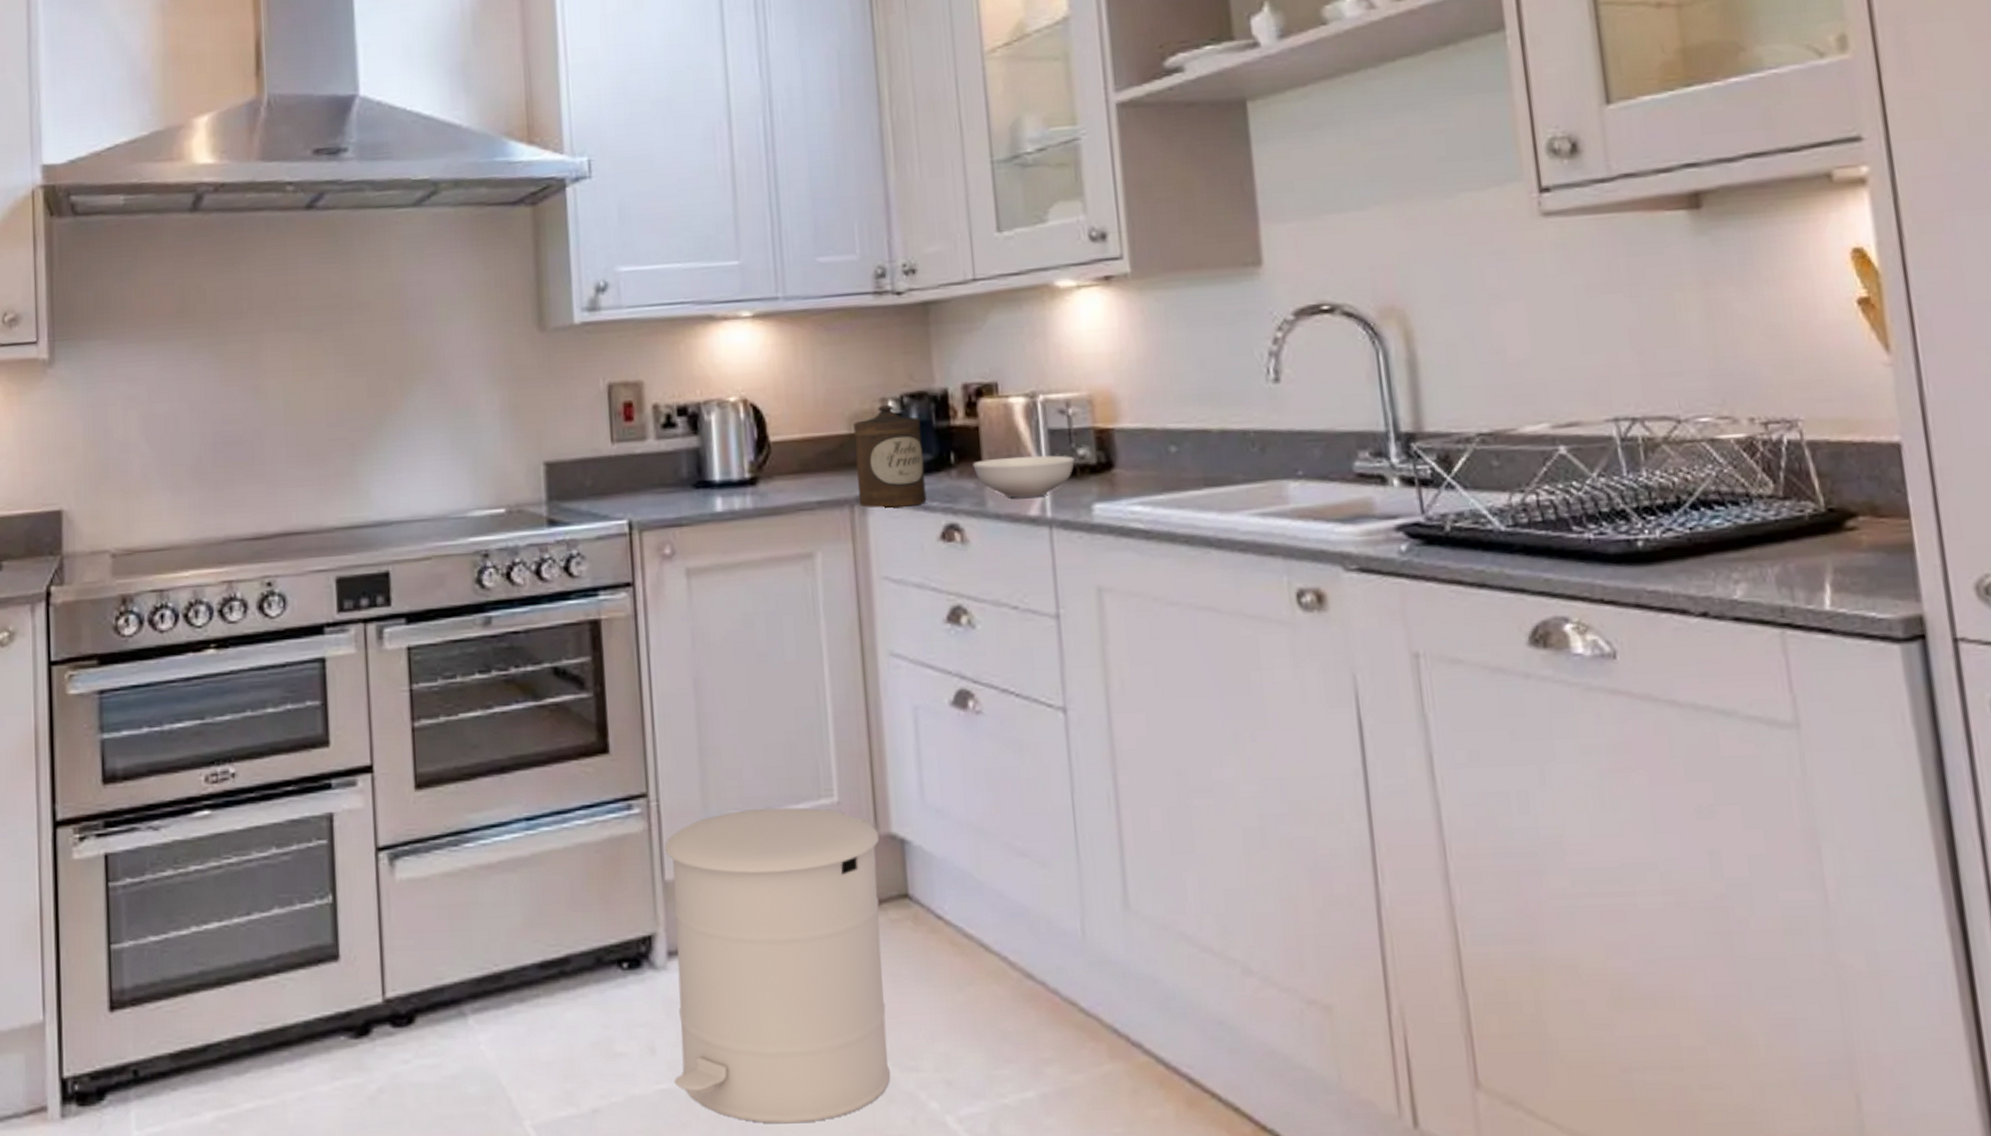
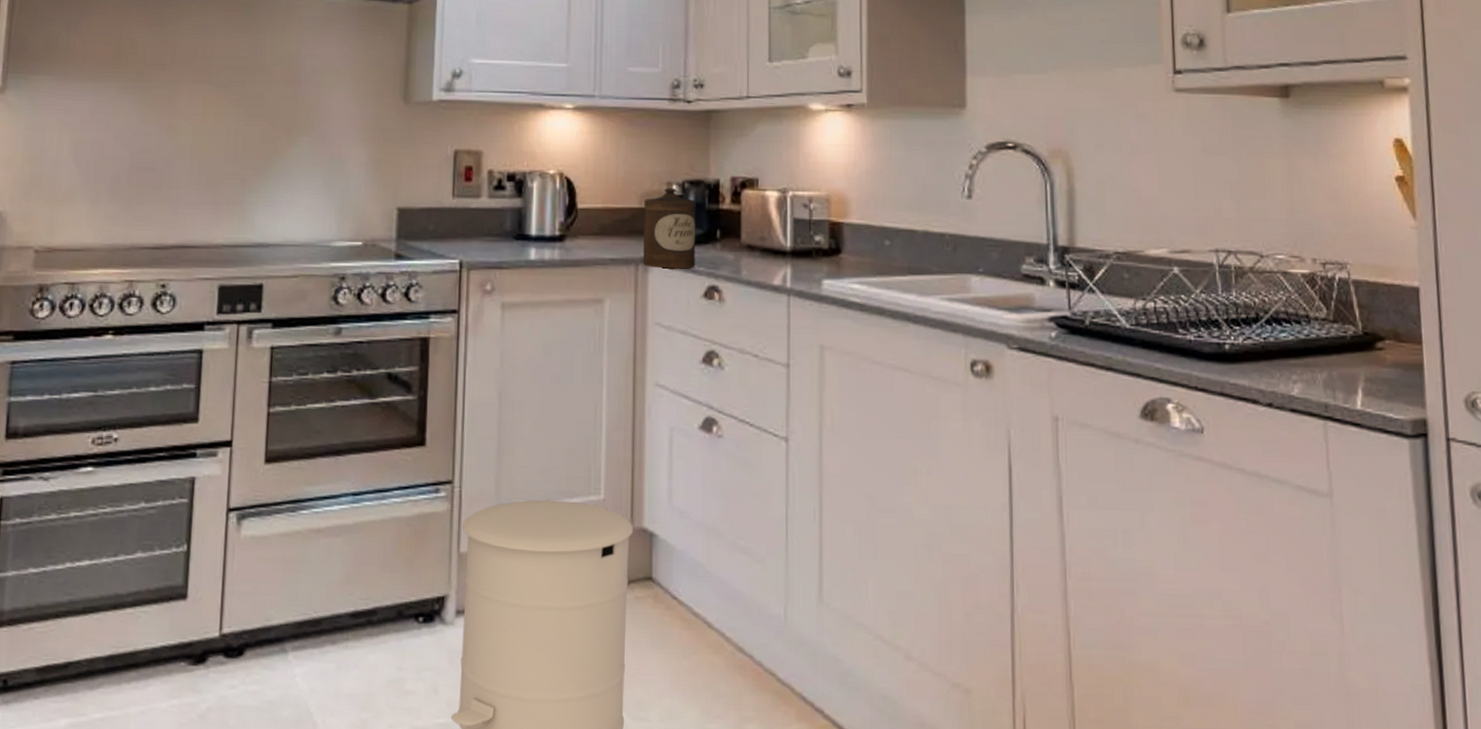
bowl: present [973,455,1076,498] -> none [734,237,813,270]

